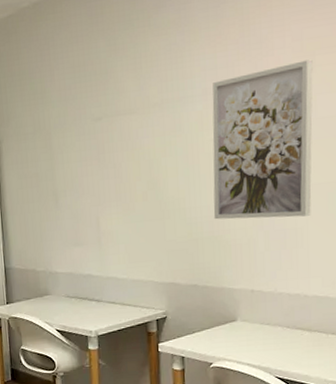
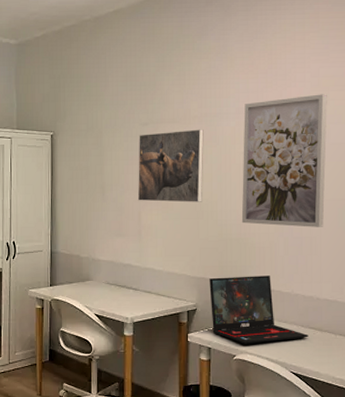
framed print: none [92,117,168,205] -> present [137,129,204,203]
laptop: none [179,275,295,351] -> present [209,276,308,344]

